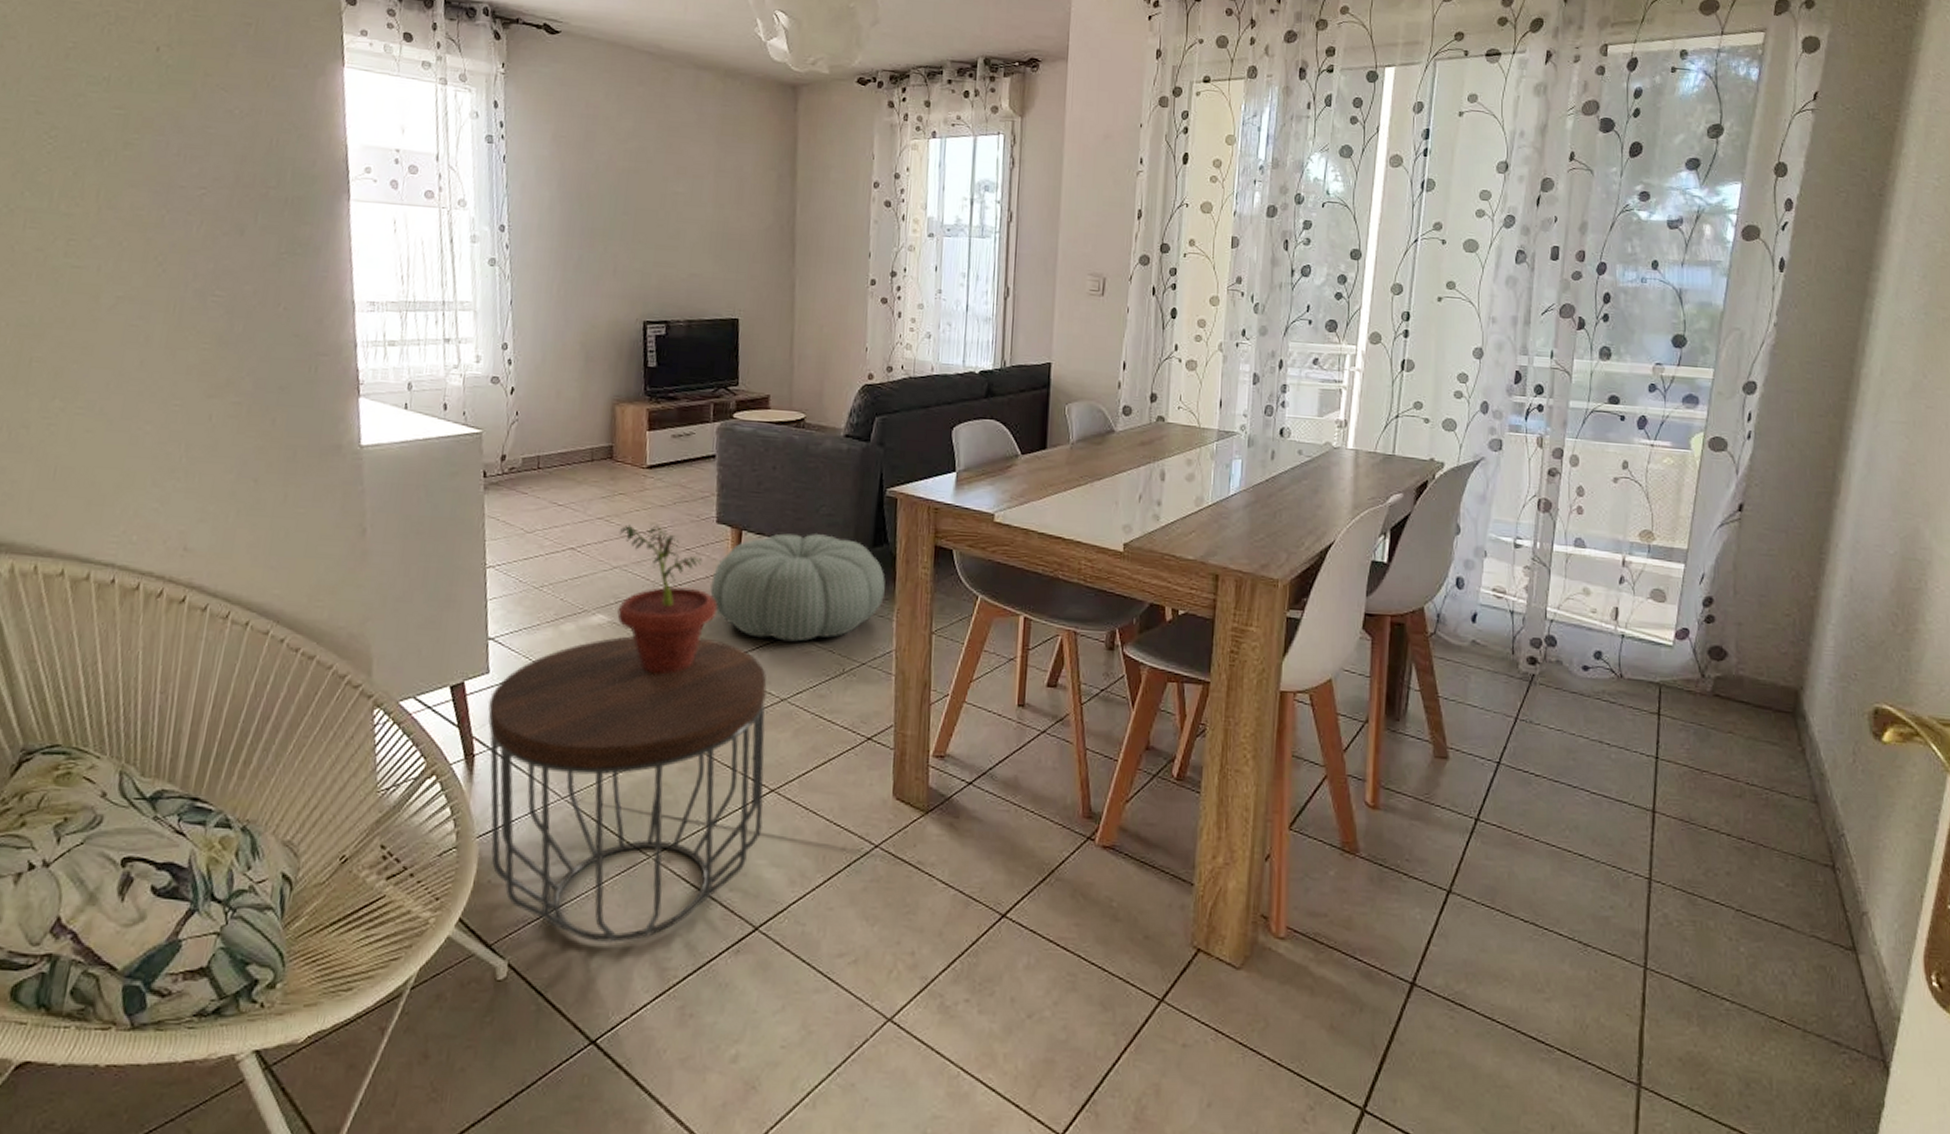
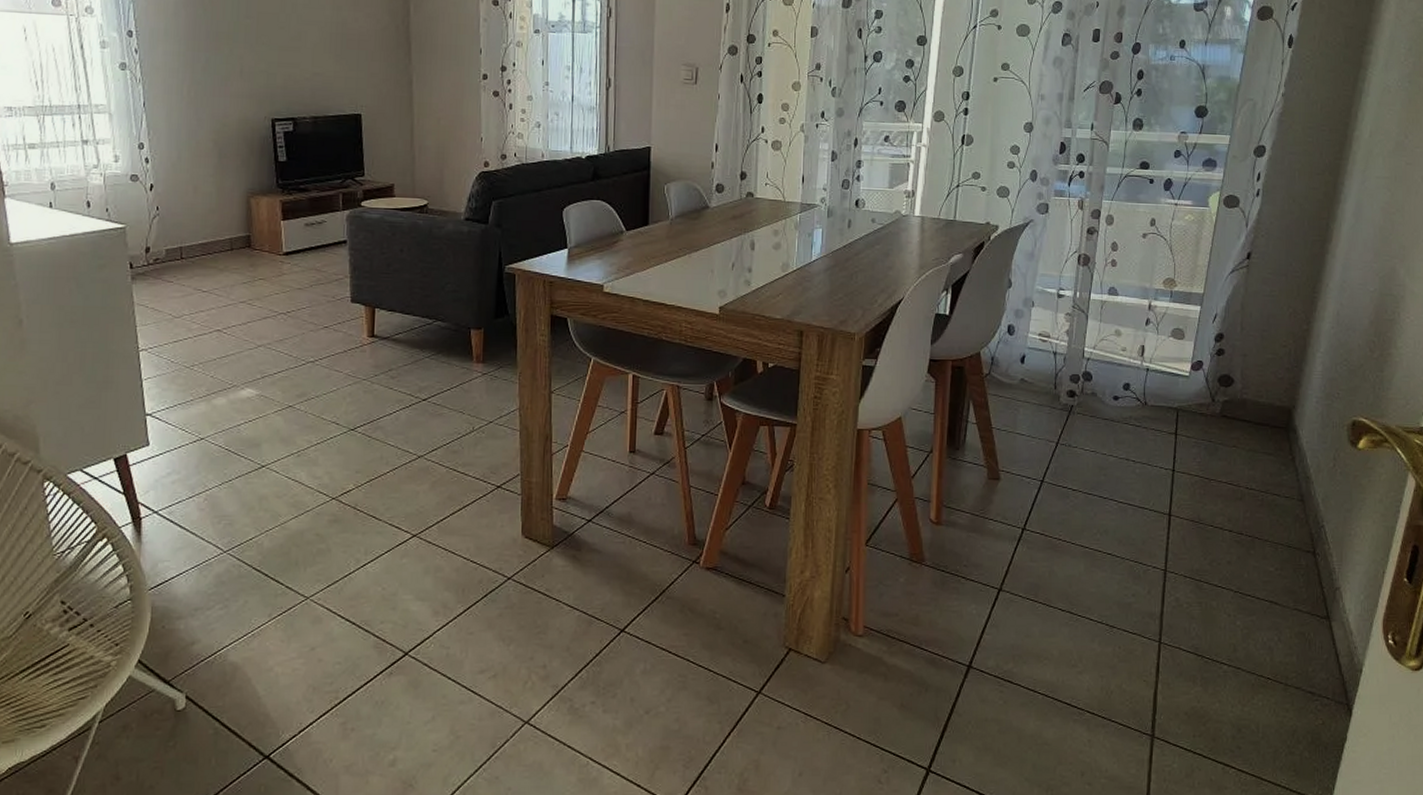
side table: present [488,636,767,944] -> none [150,405,407,674]
potted plant: present [617,523,717,674] -> none [261,304,355,438]
pouf: present [710,533,885,642] -> none [349,309,507,405]

